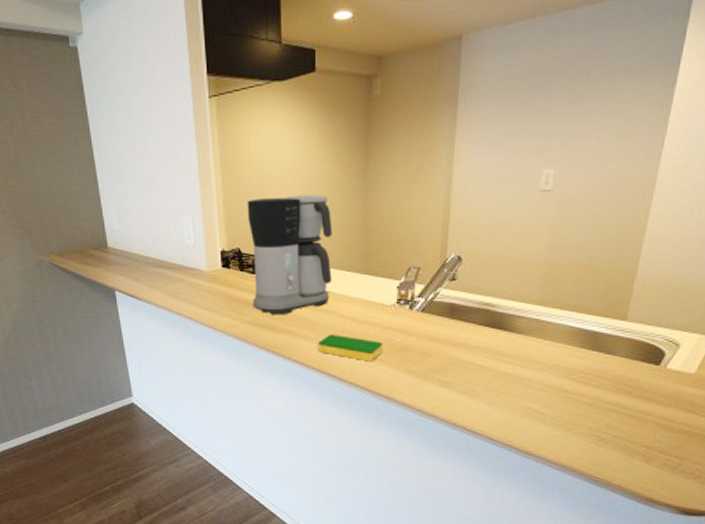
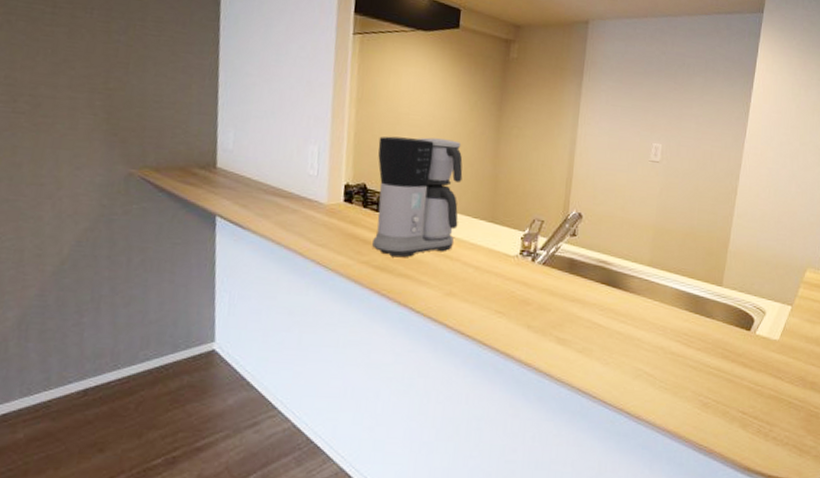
dish sponge: present [318,334,382,362] -> none [437,281,503,314]

